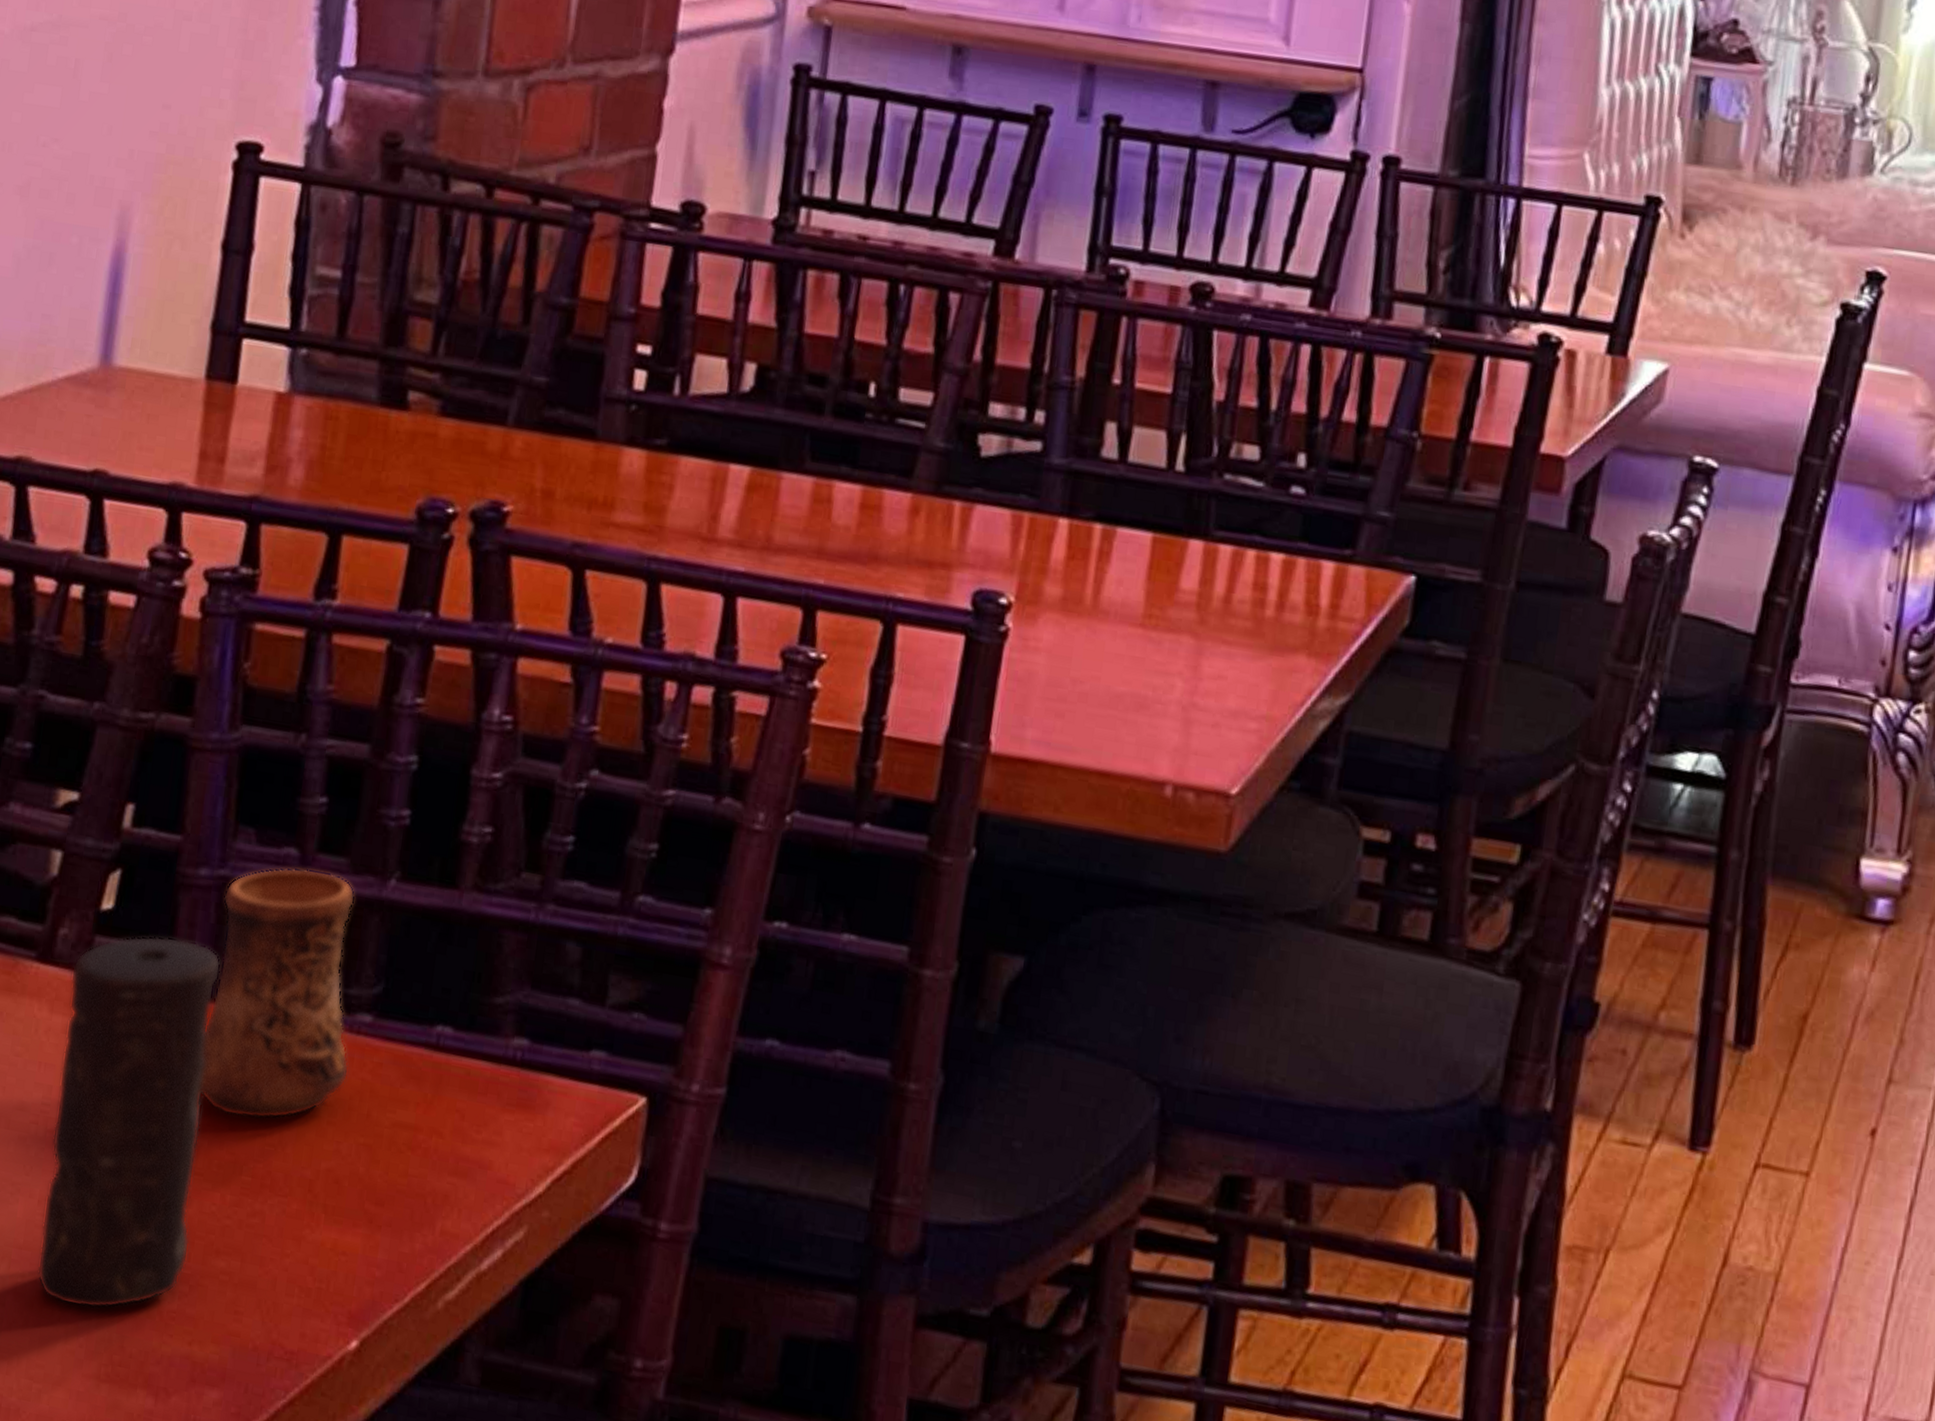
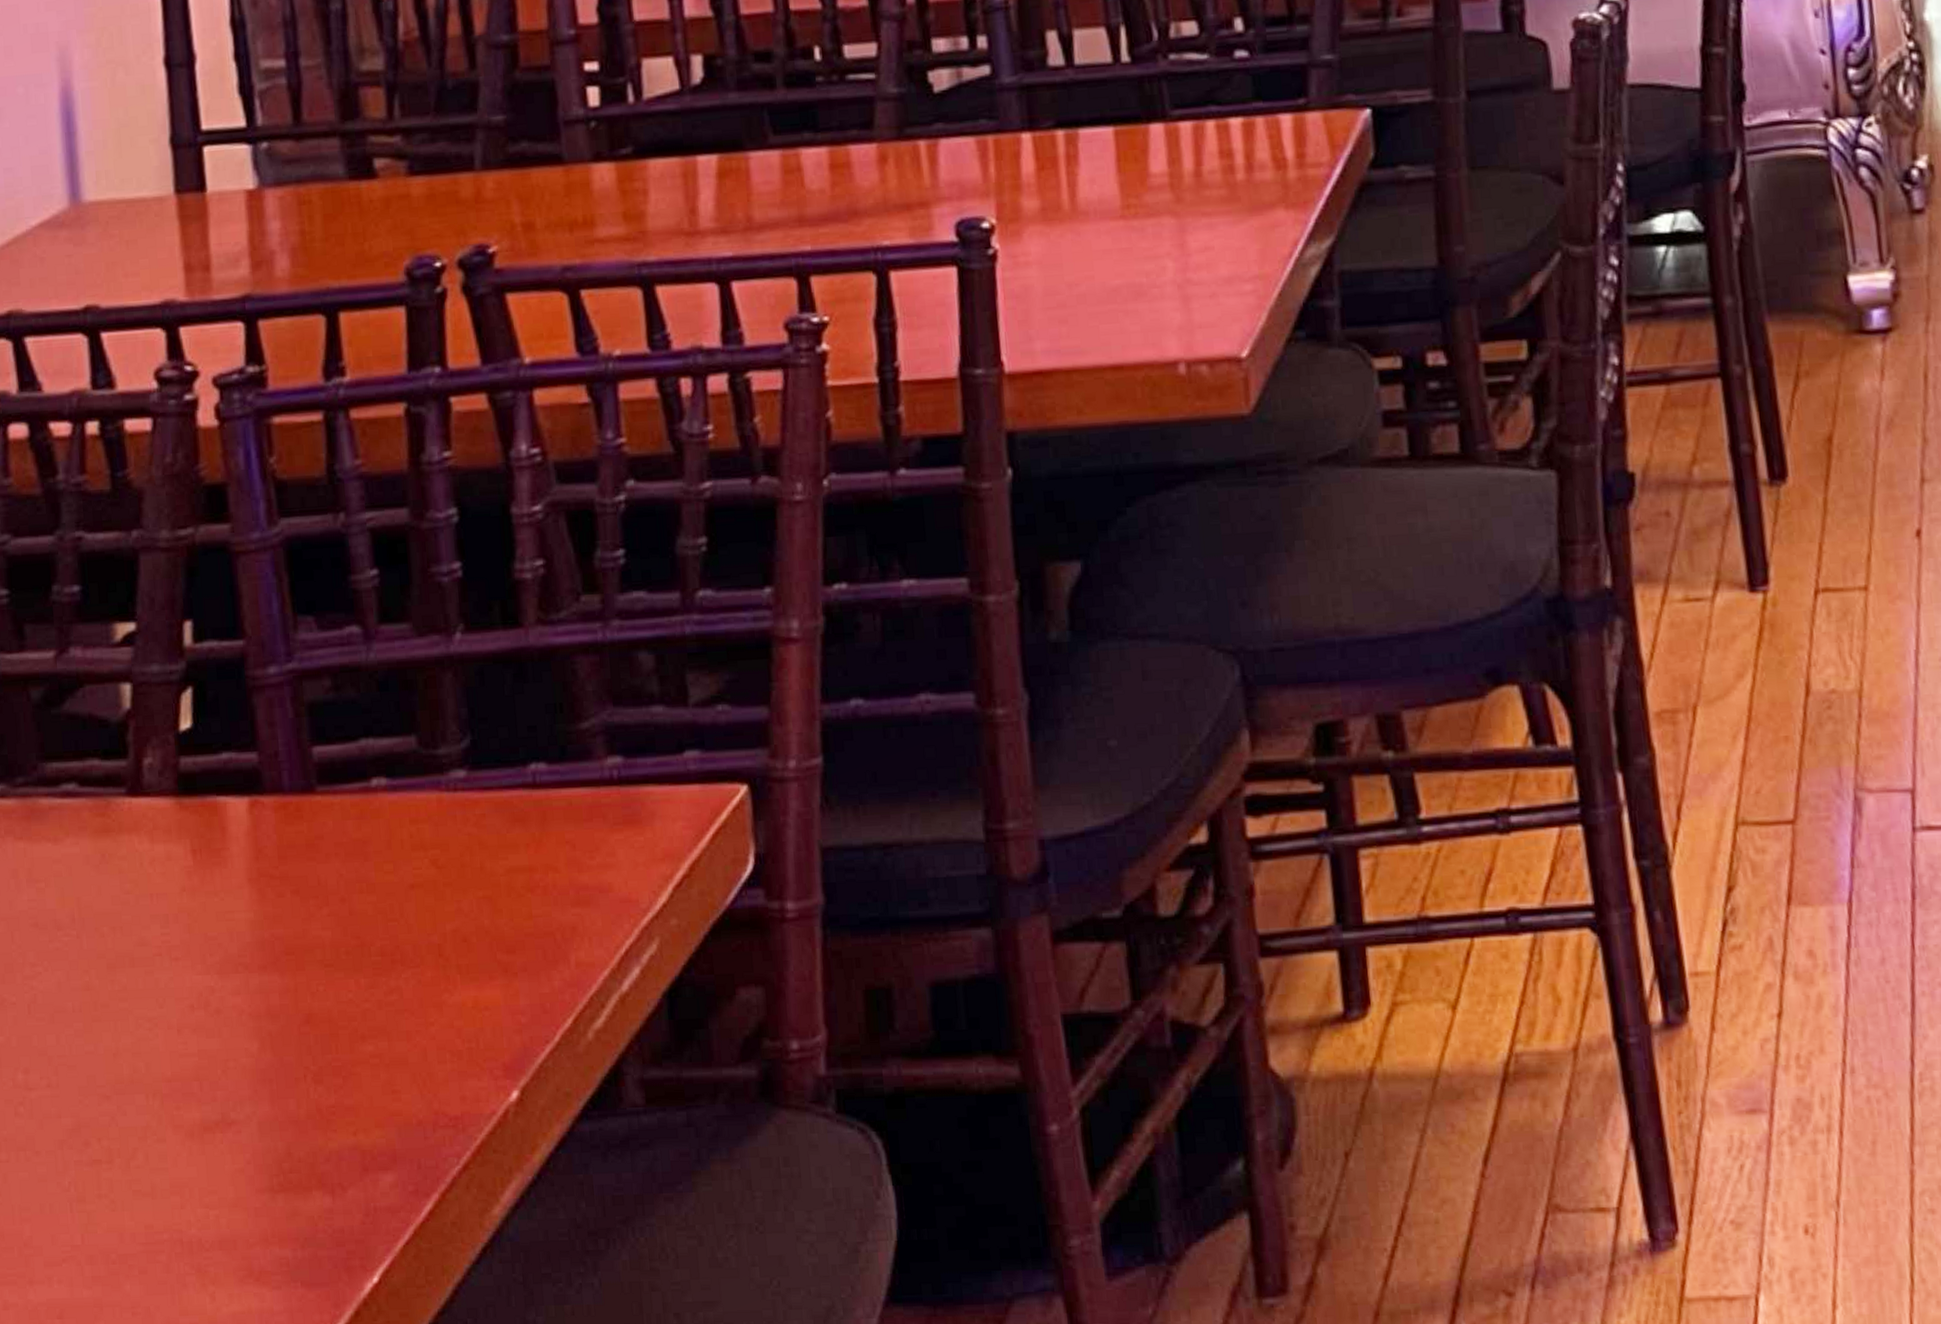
candle: present [37,936,222,1309] -> none [163,739,336,1126]
cup: present [200,867,356,1120] -> none [297,641,455,901]

